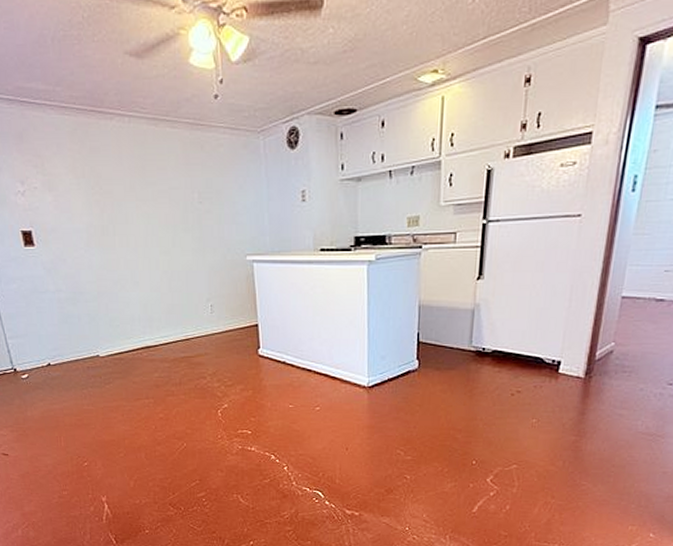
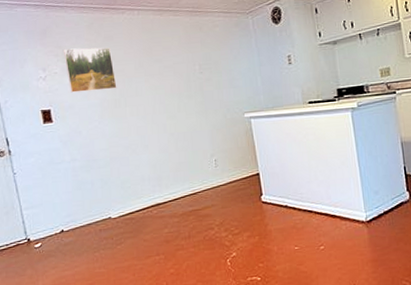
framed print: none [42,159,105,213] -> present [63,47,117,93]

